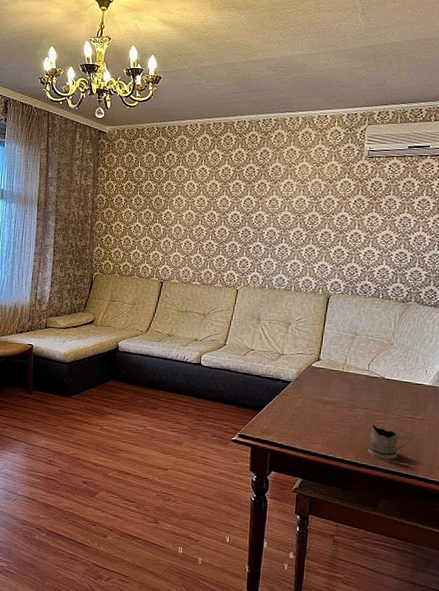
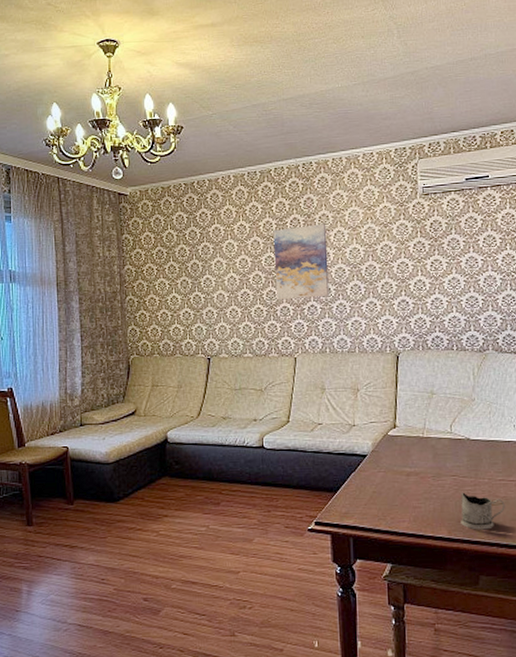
wall art: none [227,174,278,239] -> present [273,224,330,300]

